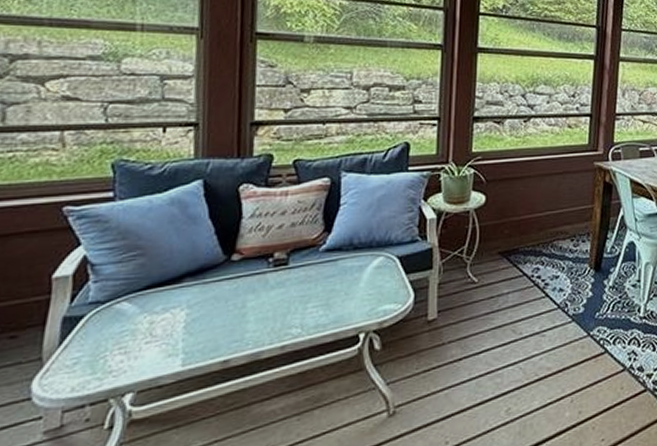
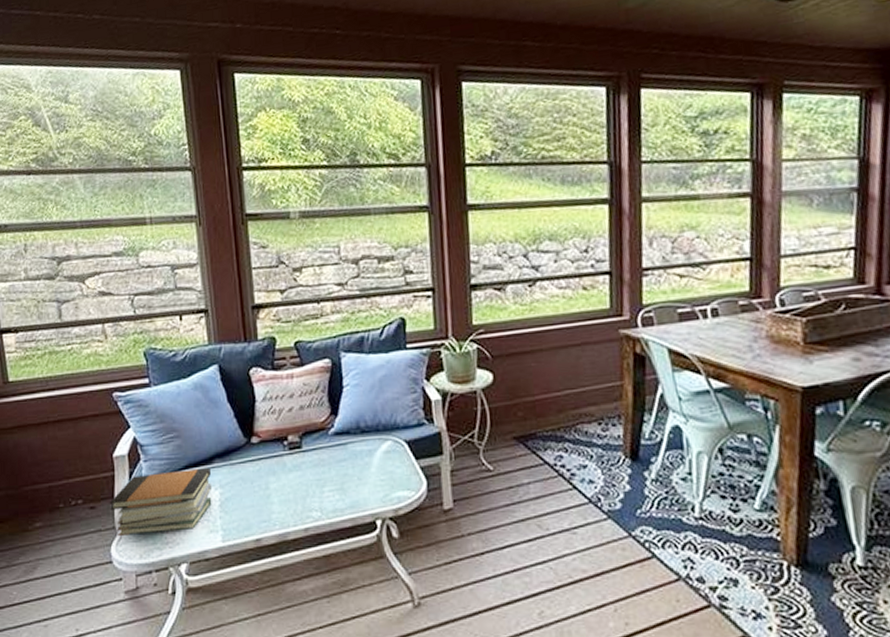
book stack: none [37,286,180,369] -> present [109,467,212,537]

